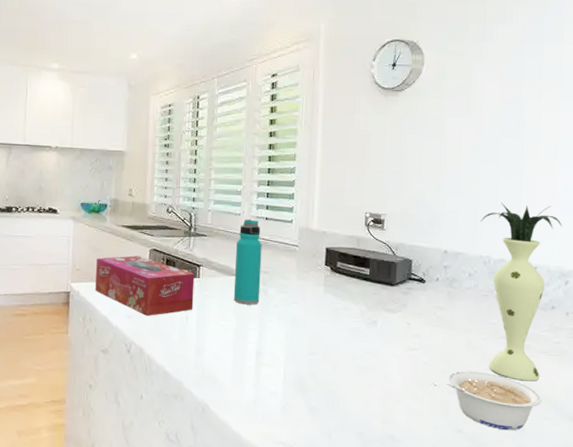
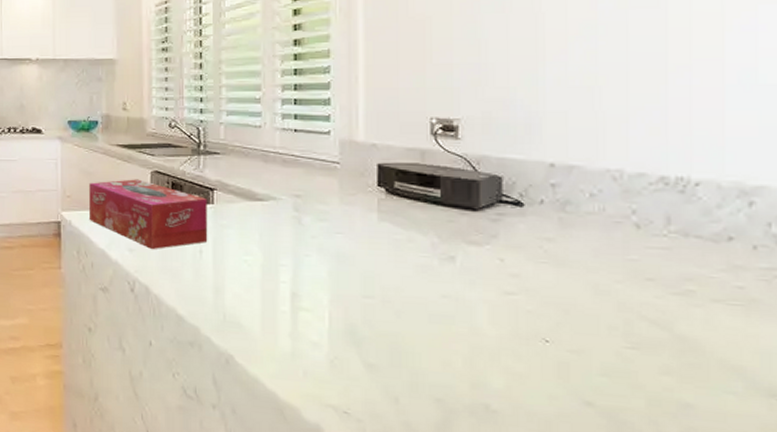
water bottle: present [233,219,262,305] -> none [257,132,292,236]
legume: present [447,371,542,431] -> none [564,323,720,407]
vase: present [481,202,563,382] -> none [604,96,740,341]

